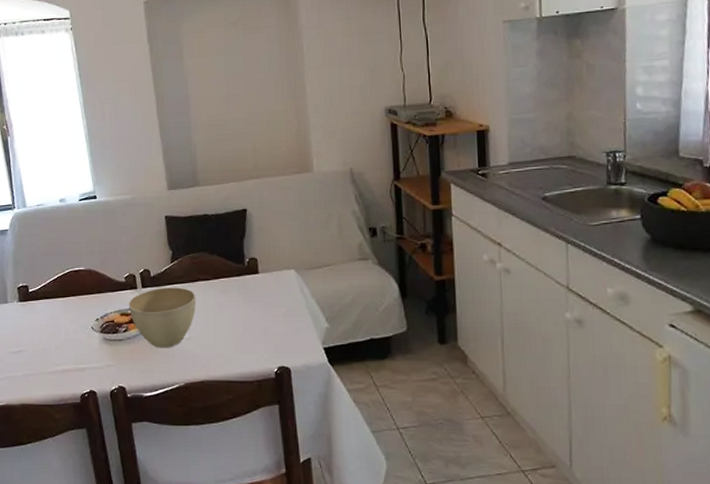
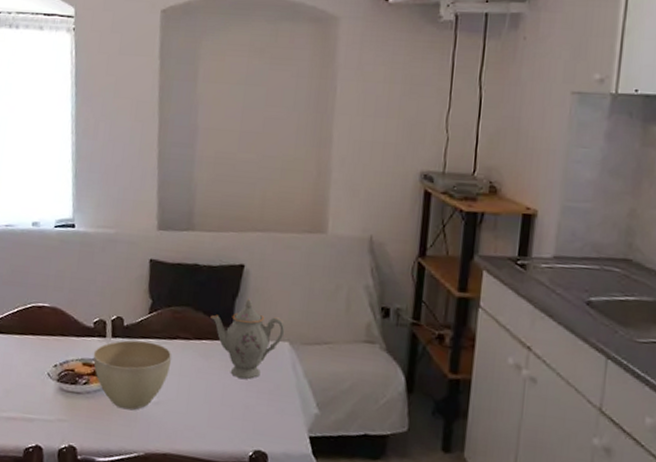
teapot: none [224,237,290,306] -> present [210,298,286,379]

